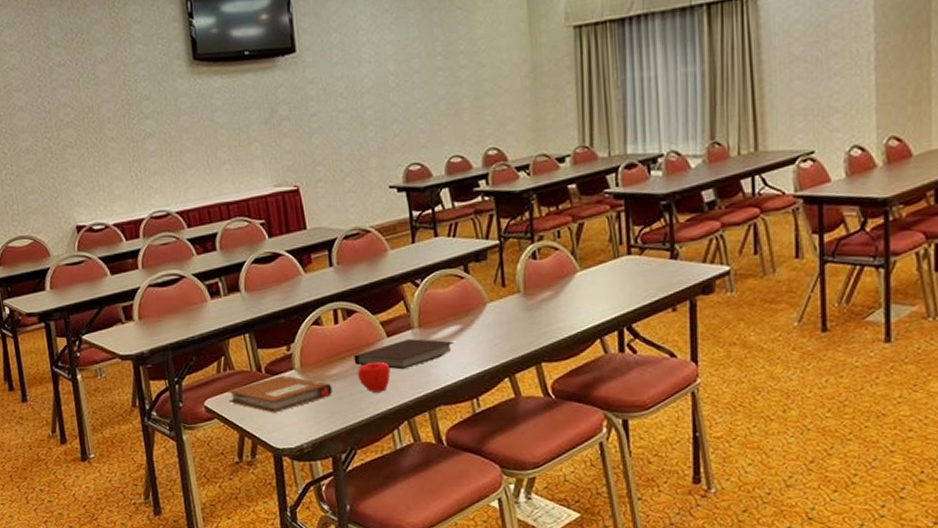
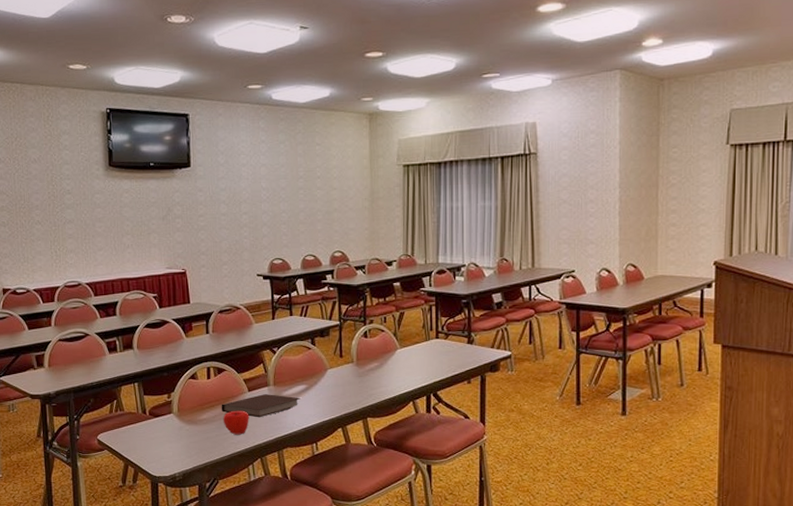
notebook: present [227,375,332,413] -> none [117,417,202,447]

